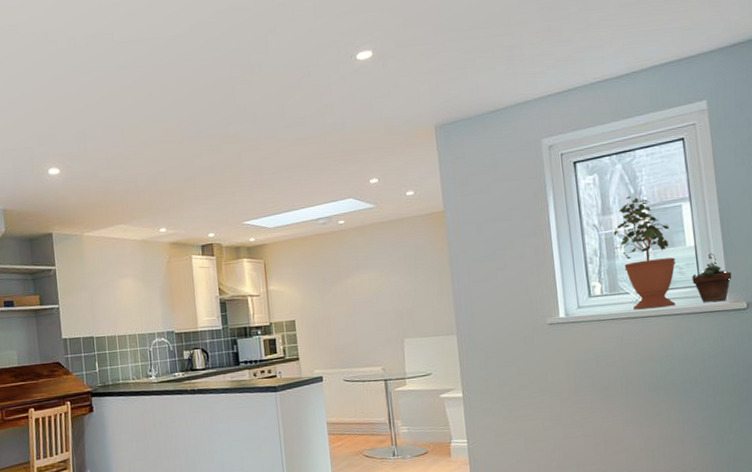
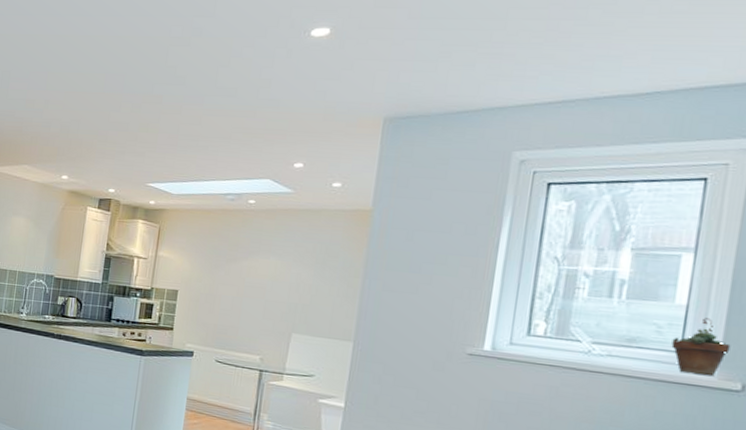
potted plant: present [613,196,676,310] -> none [578,233,657,368]

